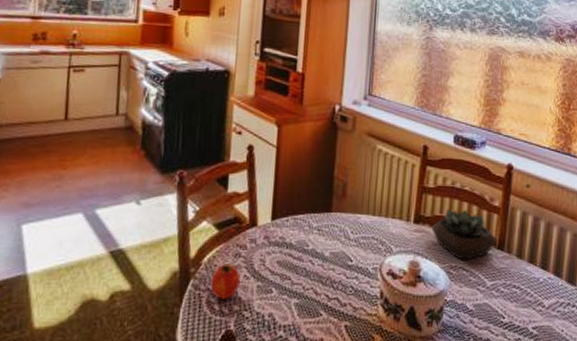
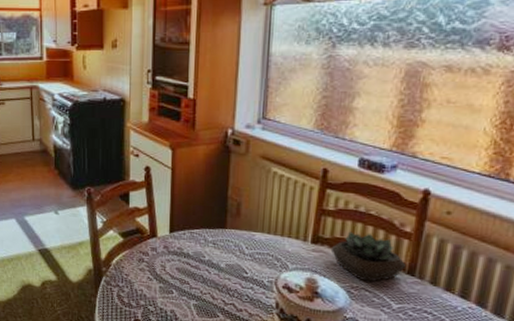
fruit: present [210,264,241,299] -> none [119,266,144,295]

